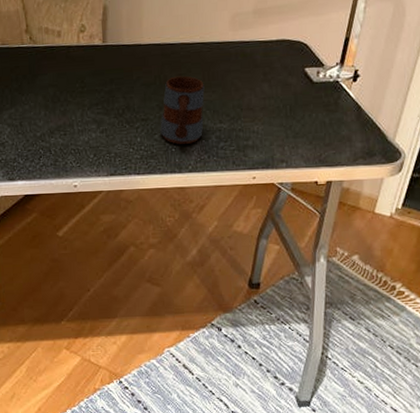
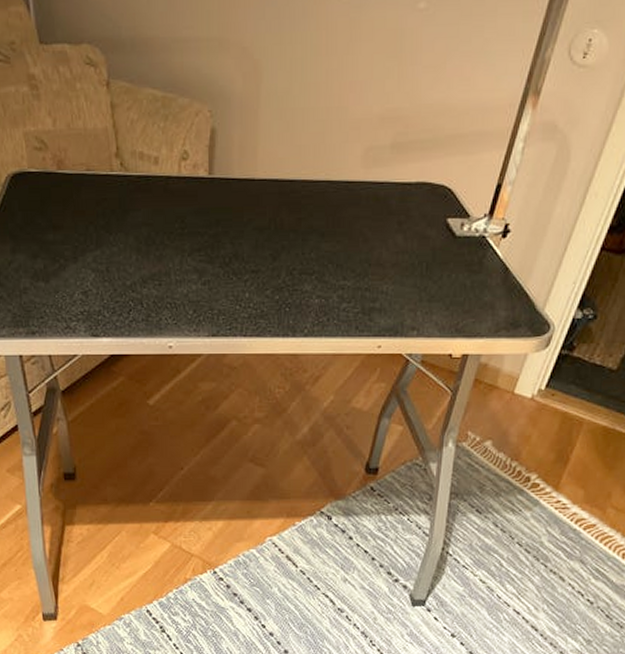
mug: present [160,76,205,144] -> none [273,220,328,303]

